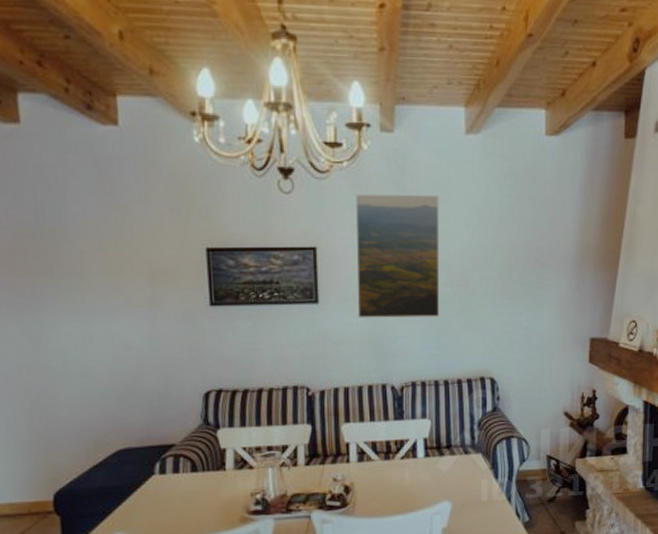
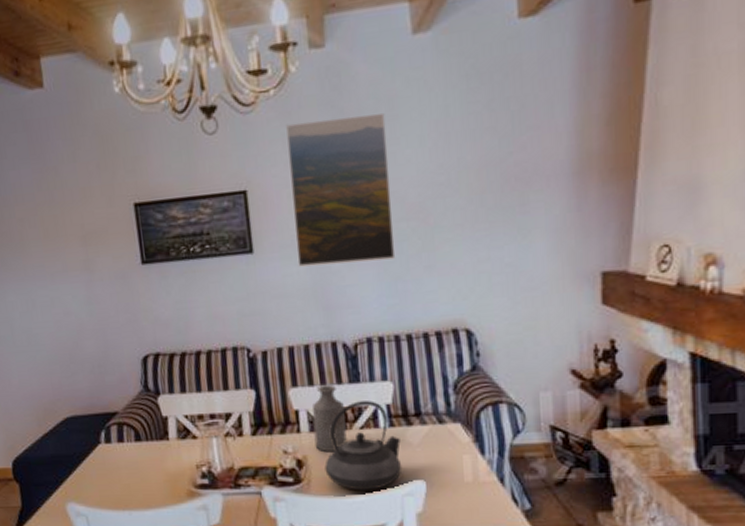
bottle: none [361,421,390,479] -> present [311,385,347,453]
teapot: none [369,435,433,511] -> present [324,401,402,491]

